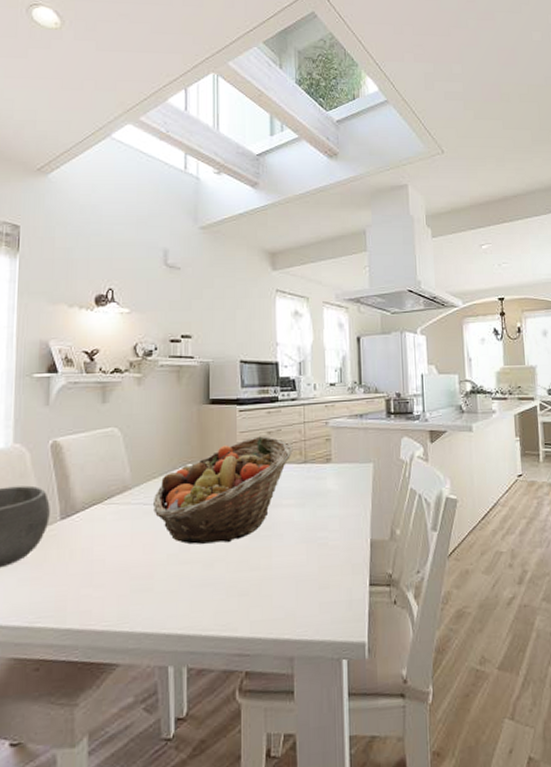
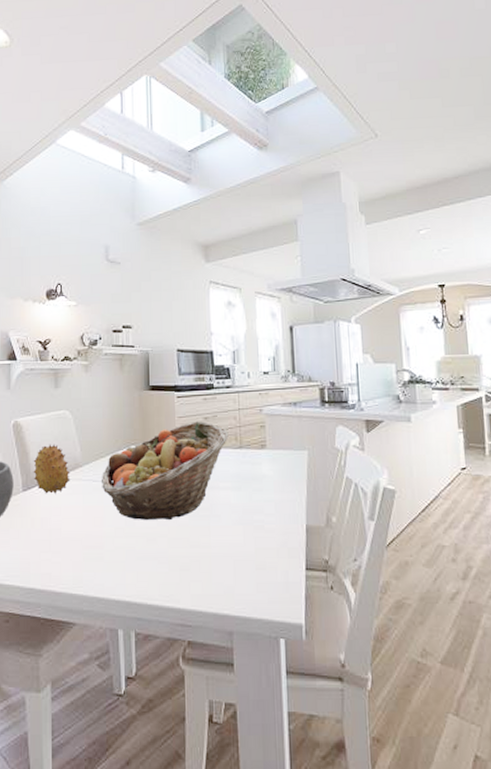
fruit: none [74,465,118,521] -> present [33,444,70,494]

